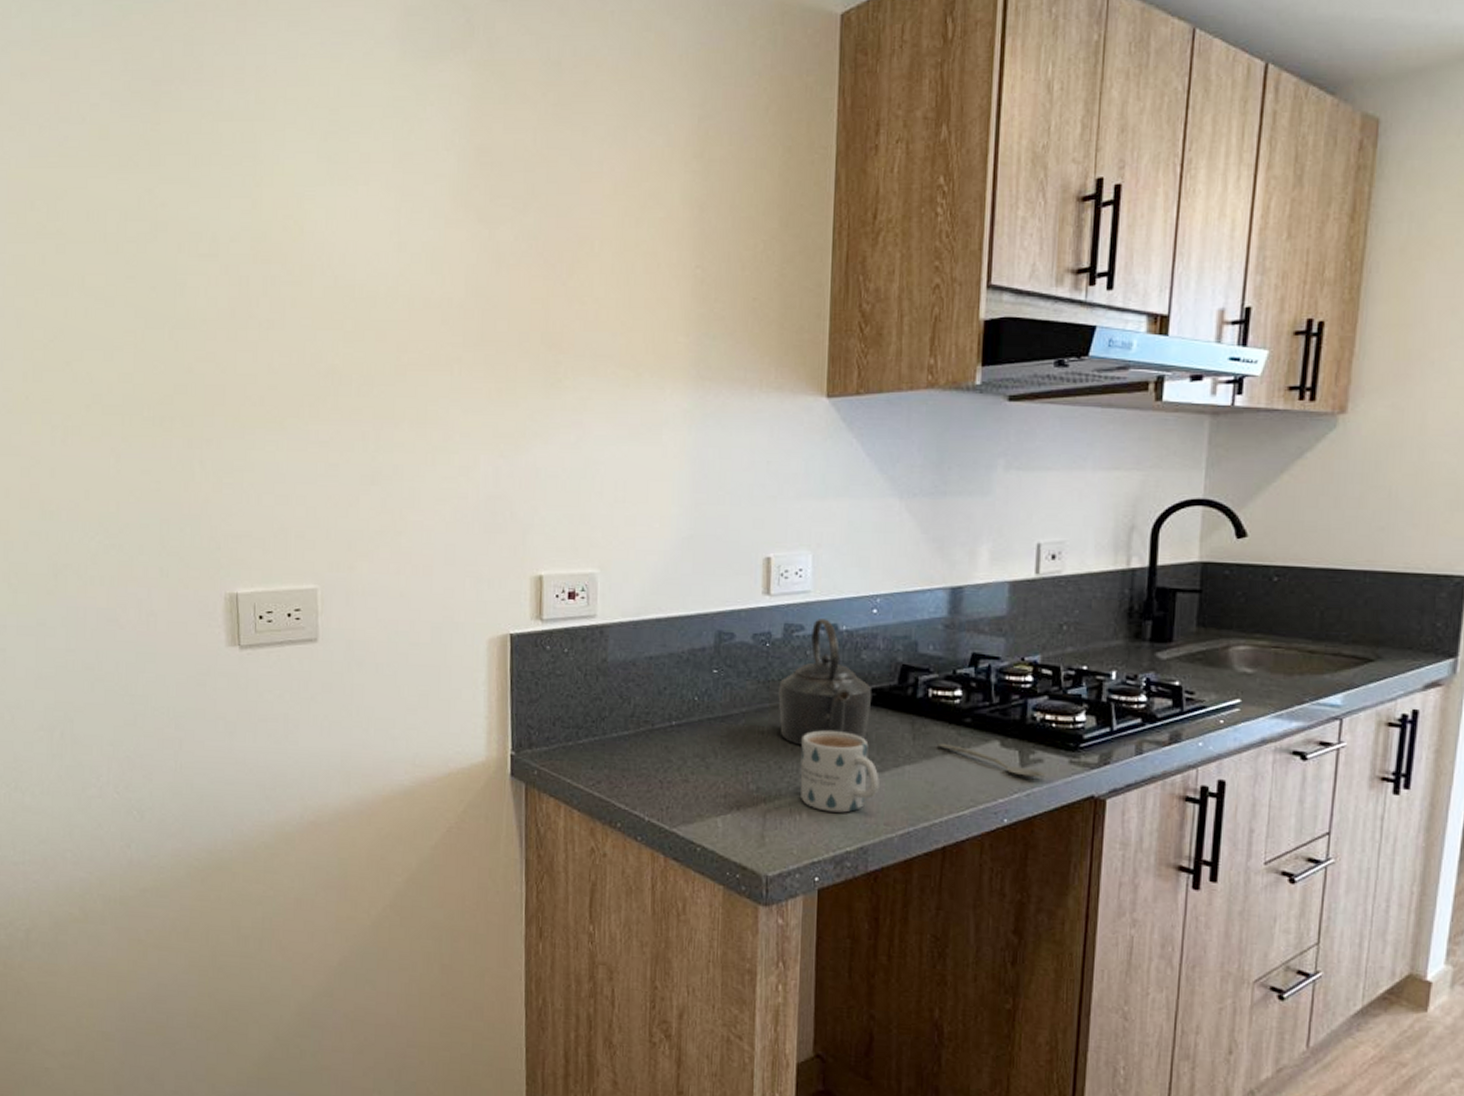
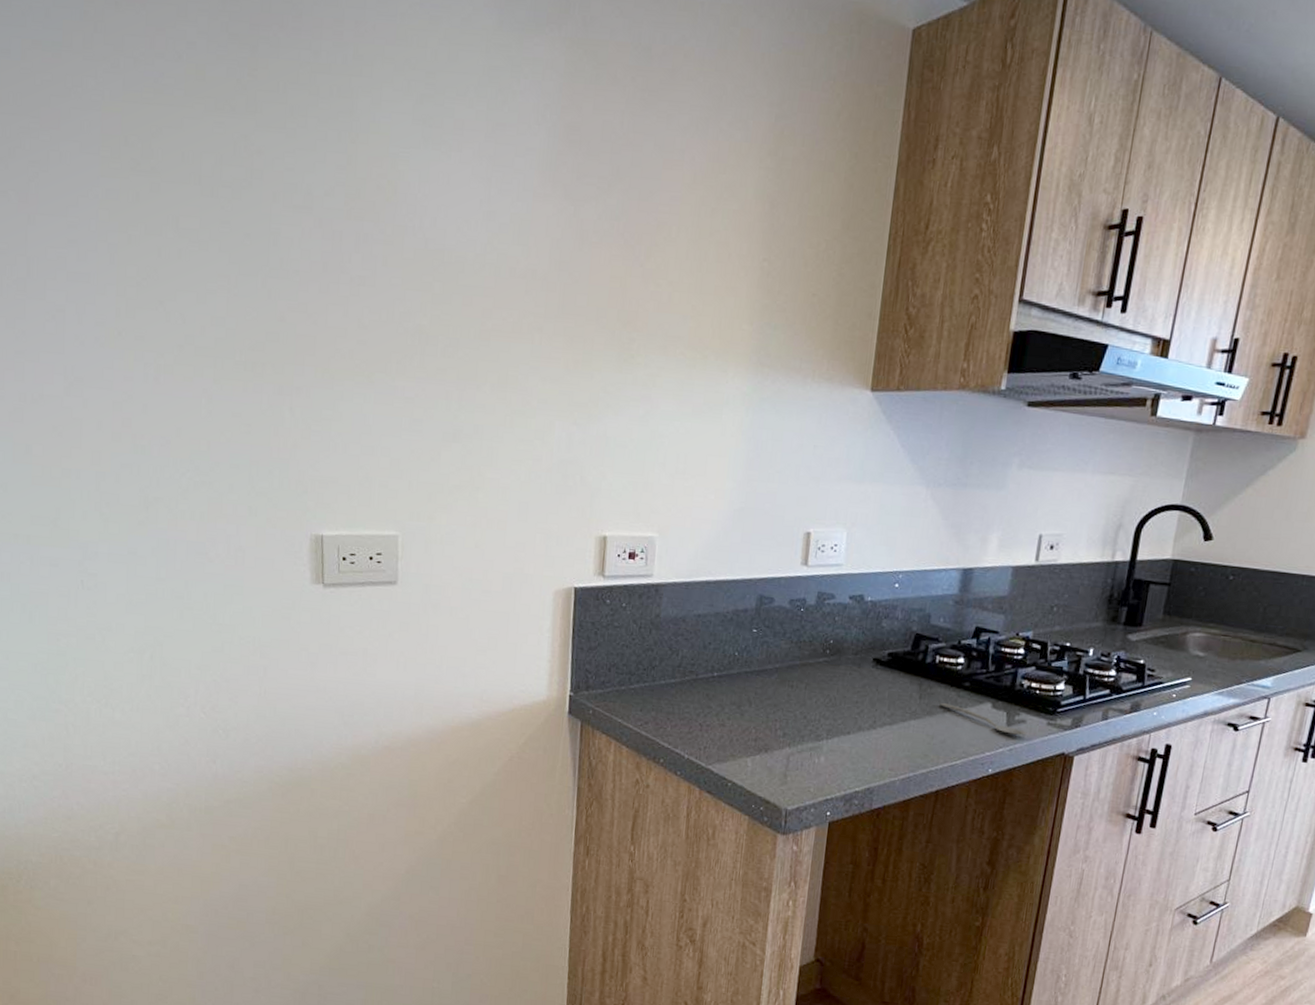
kettle: present [778,619,872,745] -> none [807,589,888,699]
mug: present [800,730,879,813] -> none [820,687,888,759]

